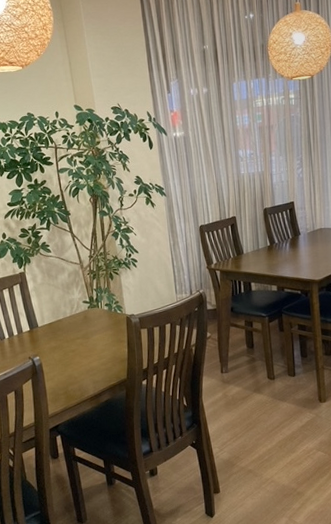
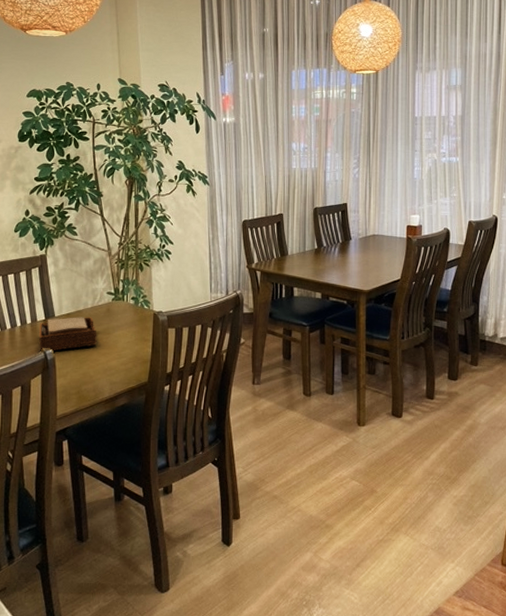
napkin holder: none [25,325,78,358] -> present [38,317,97,352]

